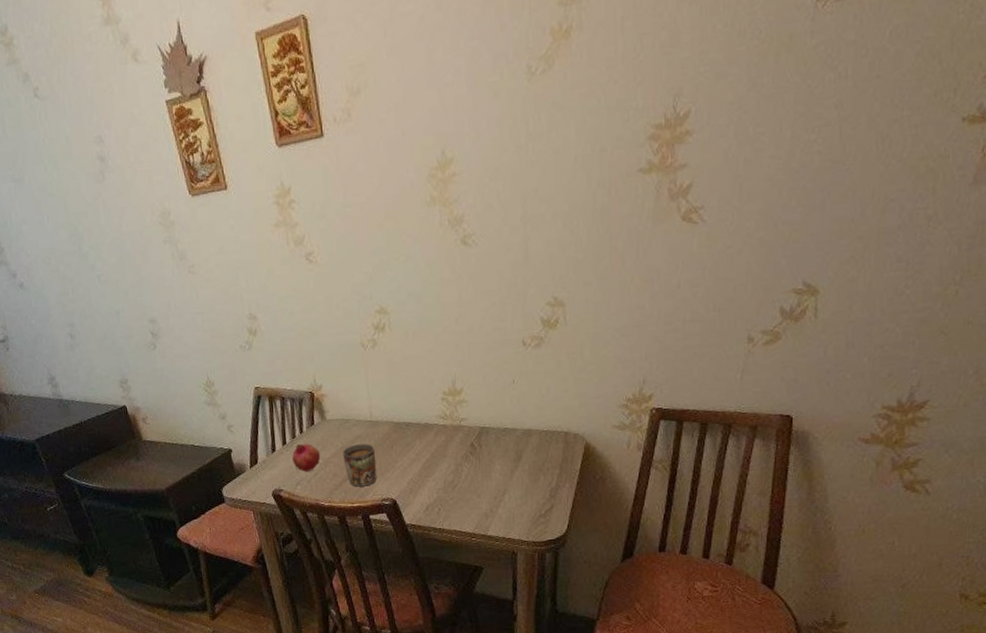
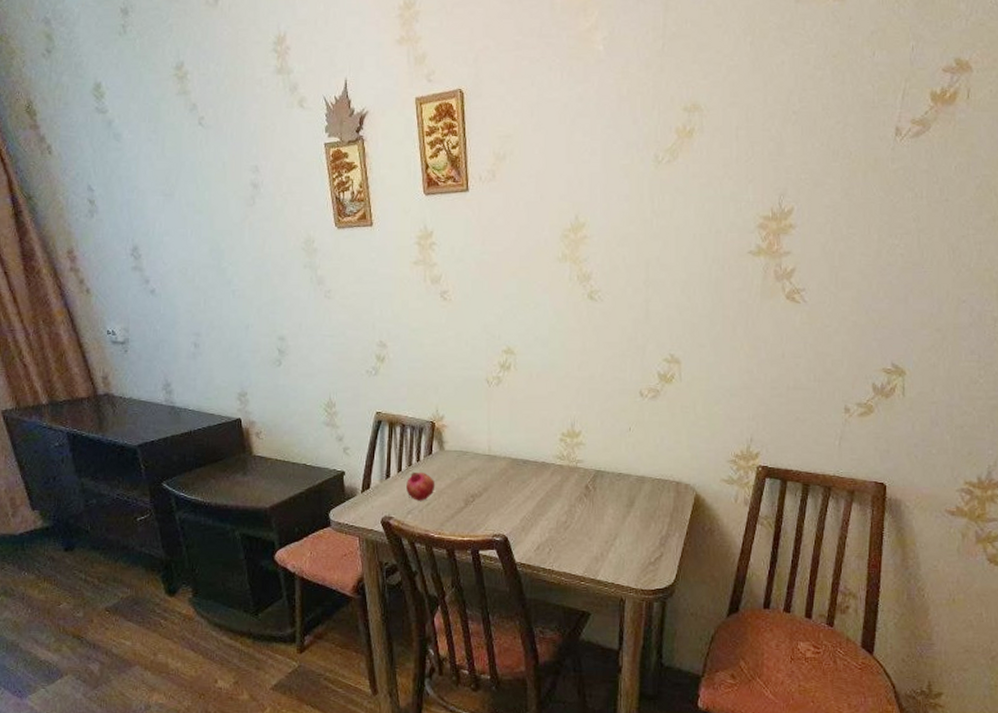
mug: present [343,444,377,487] -> none [458,477,491,520]

